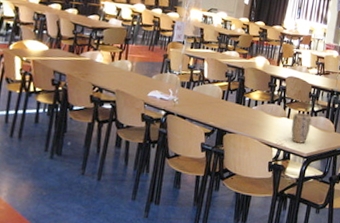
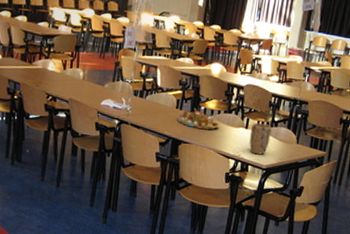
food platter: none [223,98,263,120] -> present [178,107,219,130]

